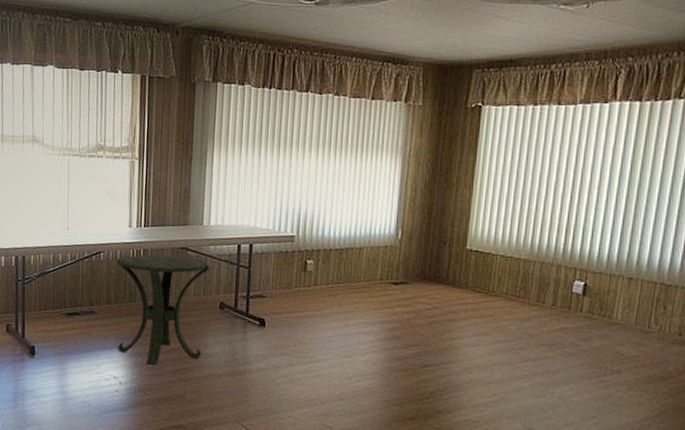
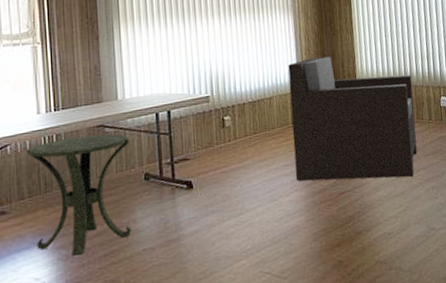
armchair: none [375,211,539,366] -> present [288,56,418,181]

